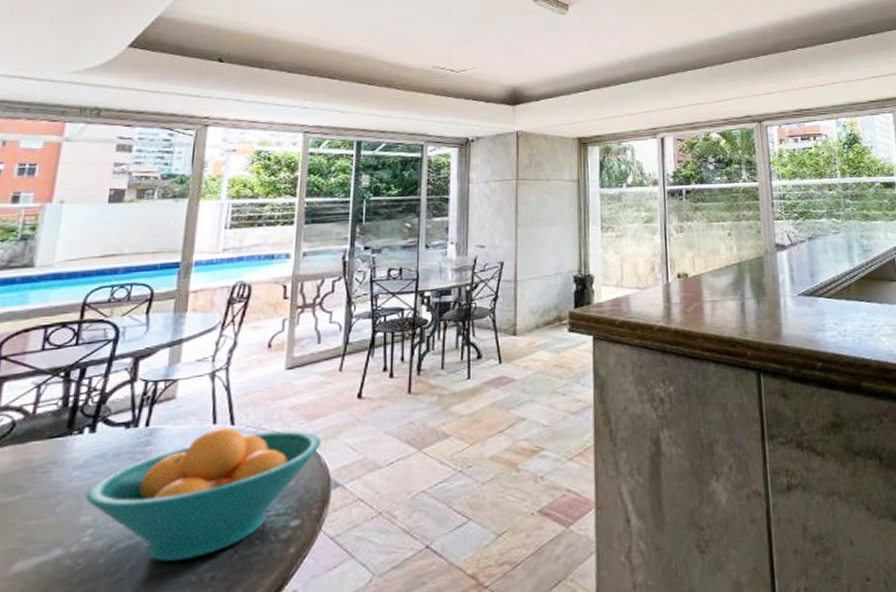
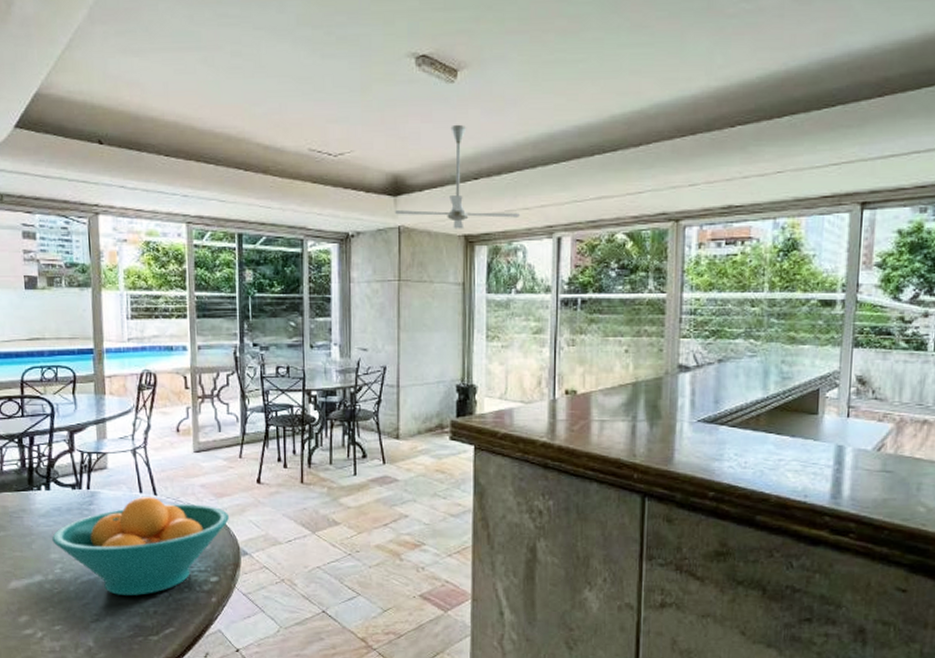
ceiling fan: none [514,46,627,133] -> present [395,124,520,229]

